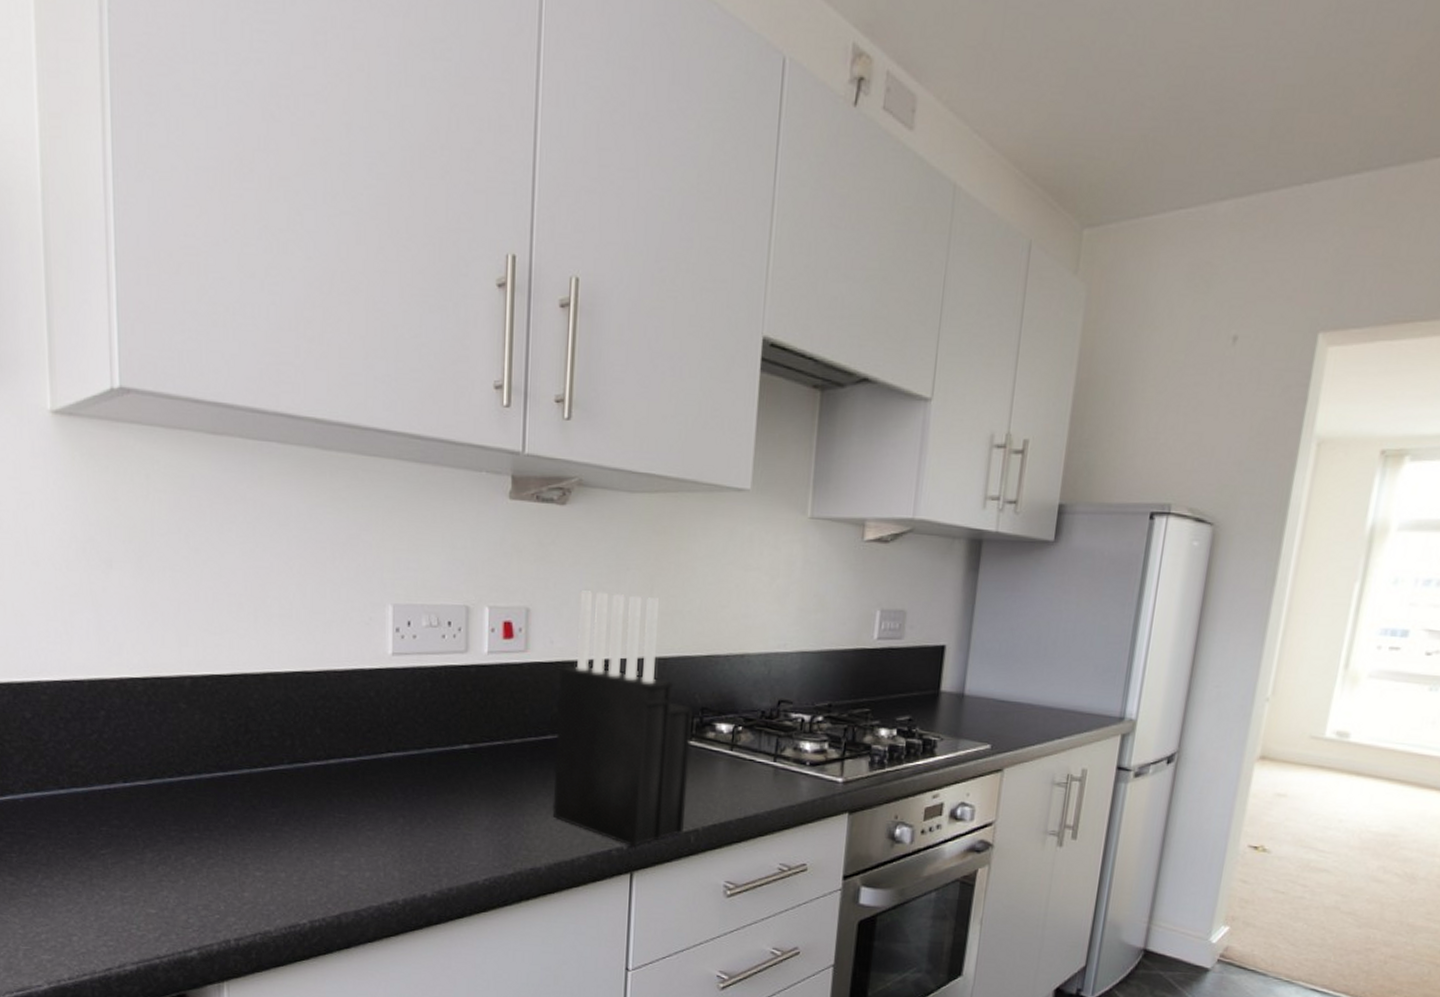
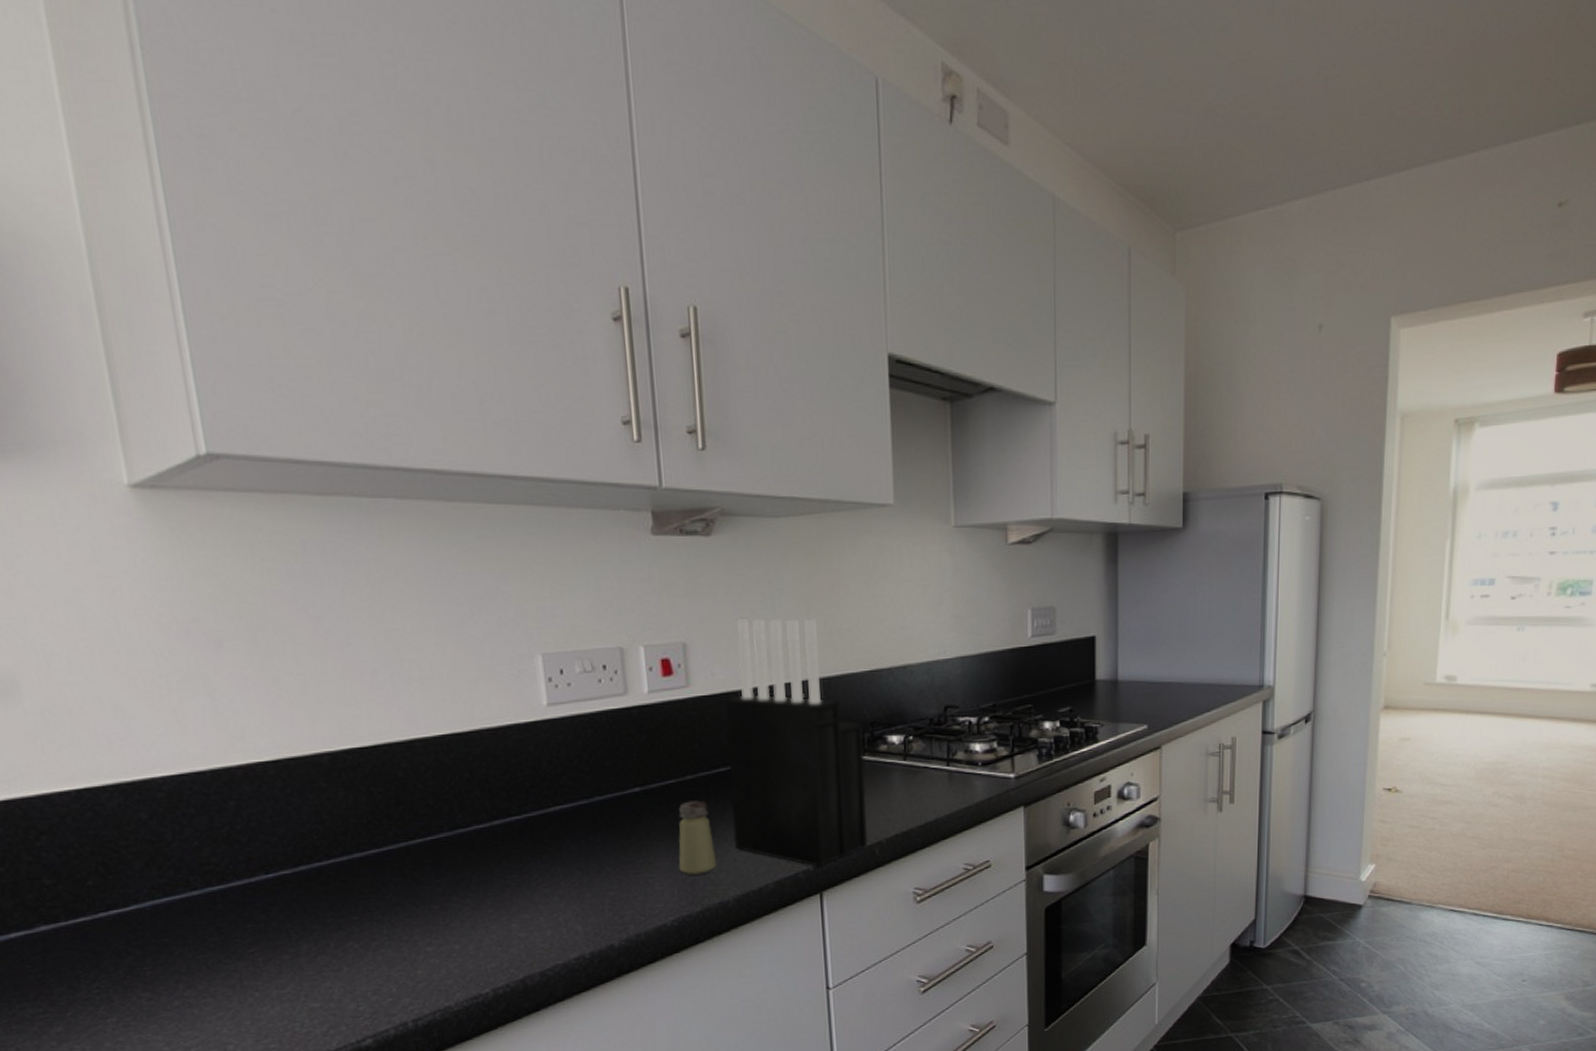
saltshaker: none [496,764,534,838] -> present [678,800,717,875]

